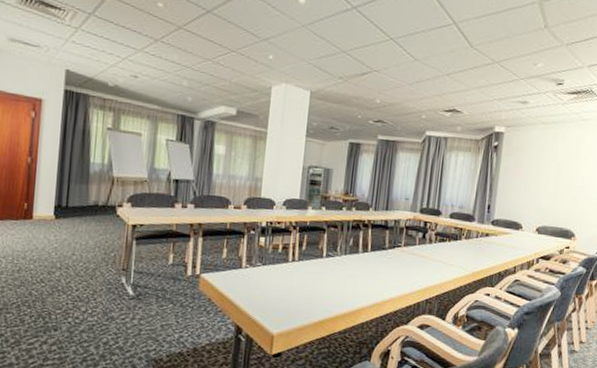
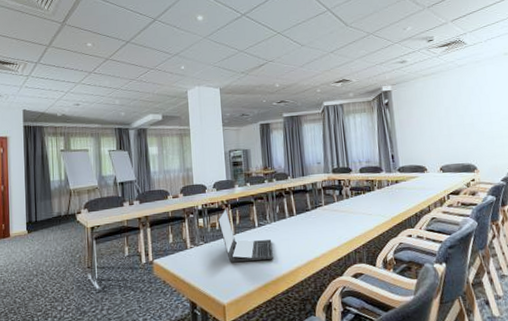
laptop: none [281,231,338,296] -> present [217,208,273,262]

